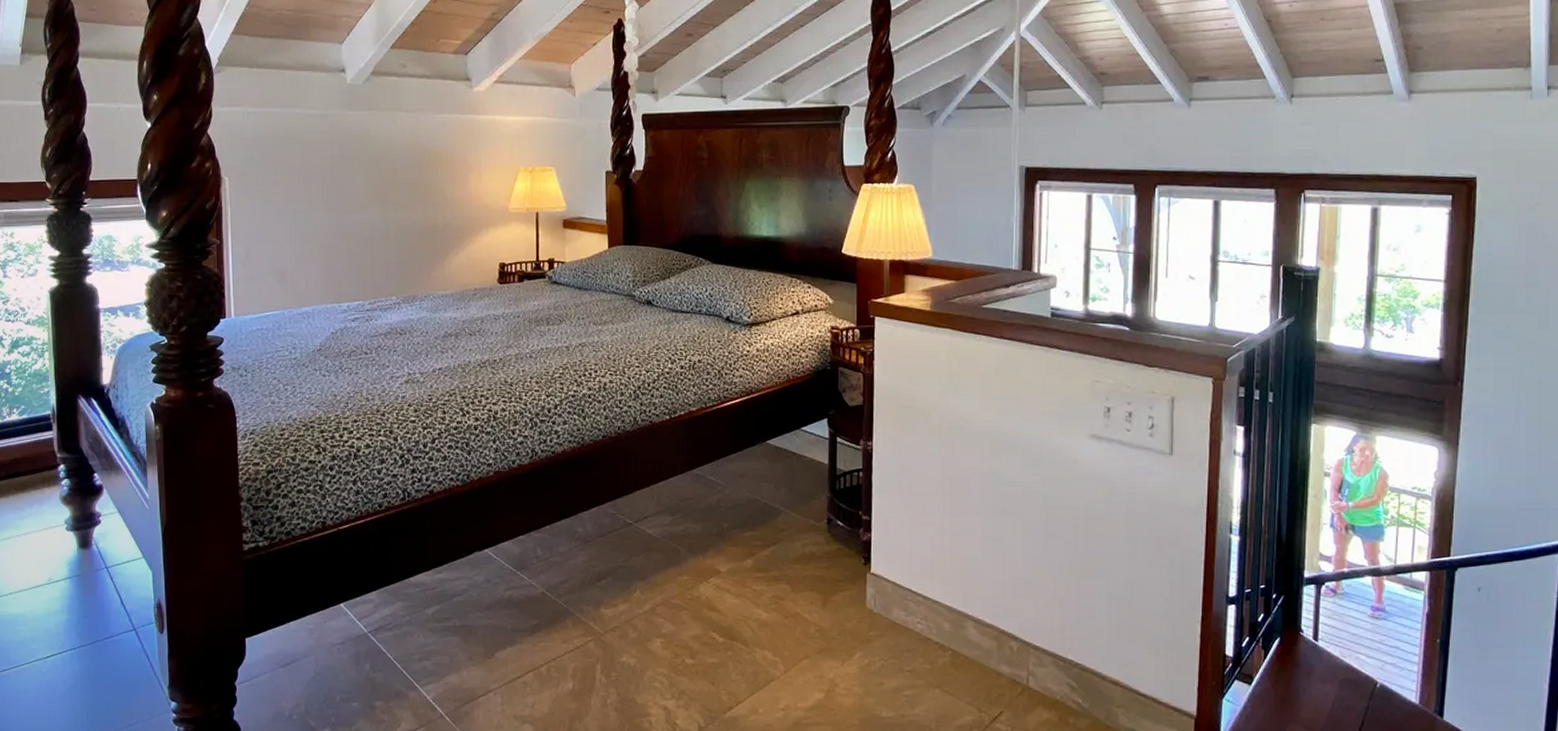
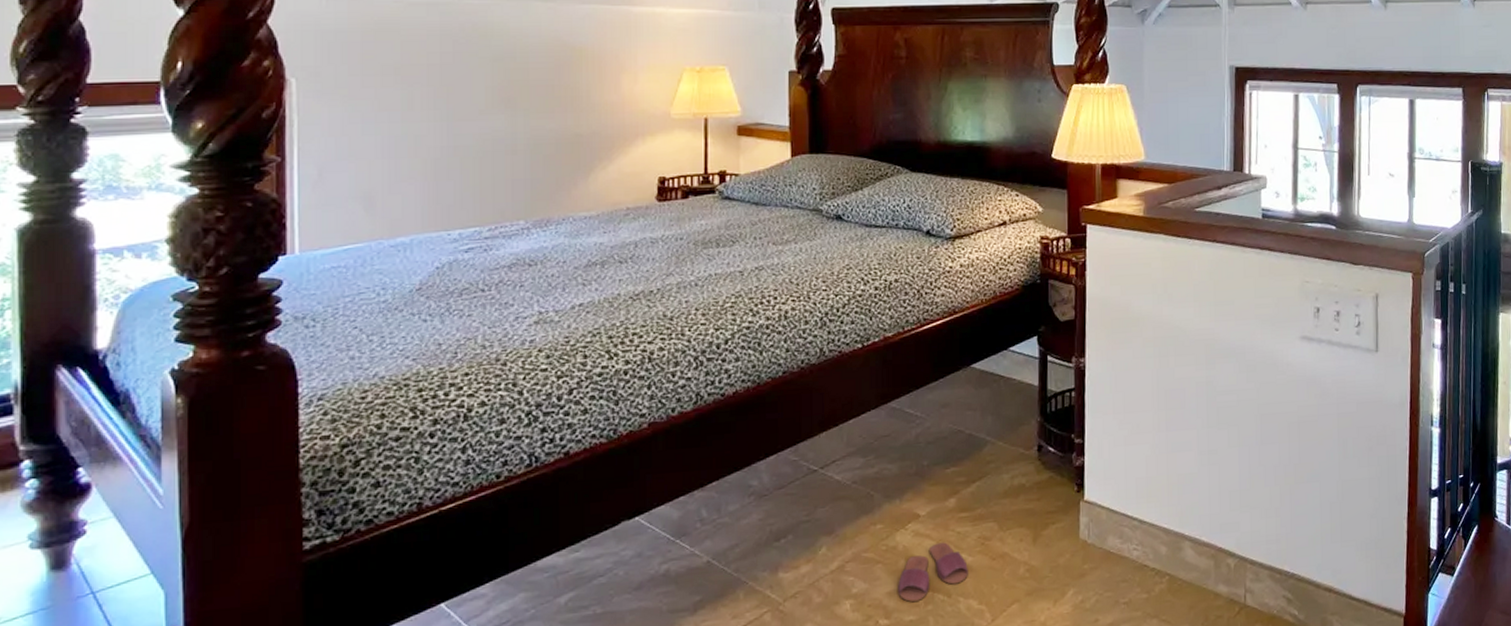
slippers: none [701,597,763,647] -> present [898,542,968,603]

